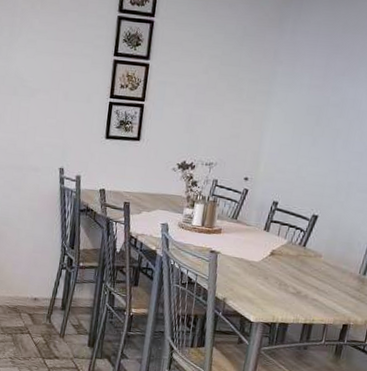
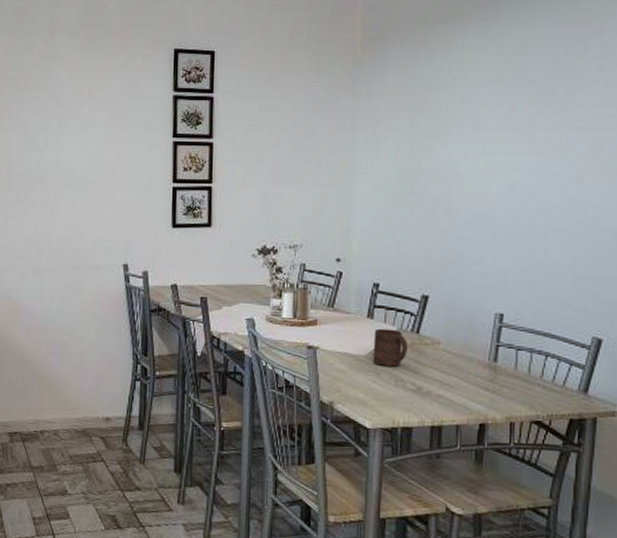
cup: none [263,240,295,273] -> present [373,328,408,367]

